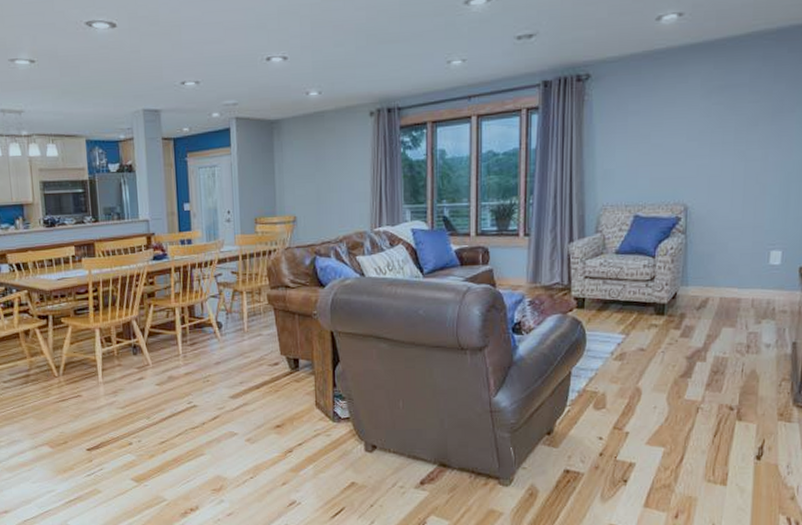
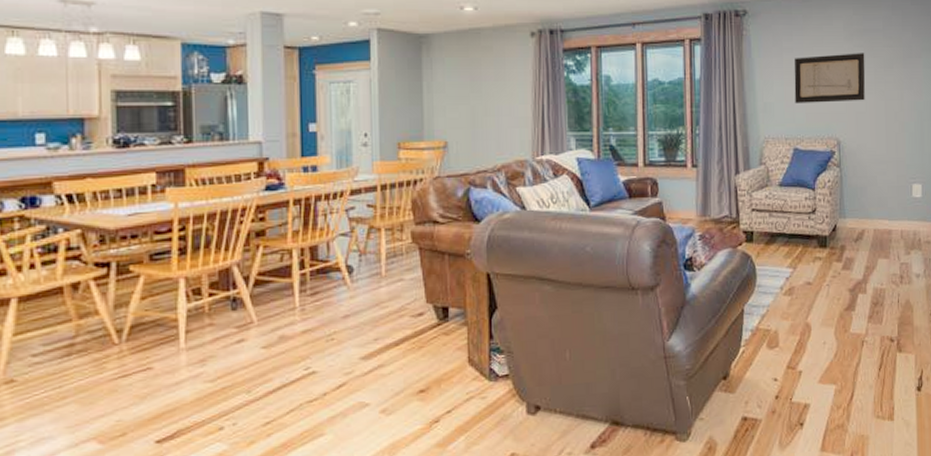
wall art: none [638,111,725,169] -> present [794,53,865,103]

